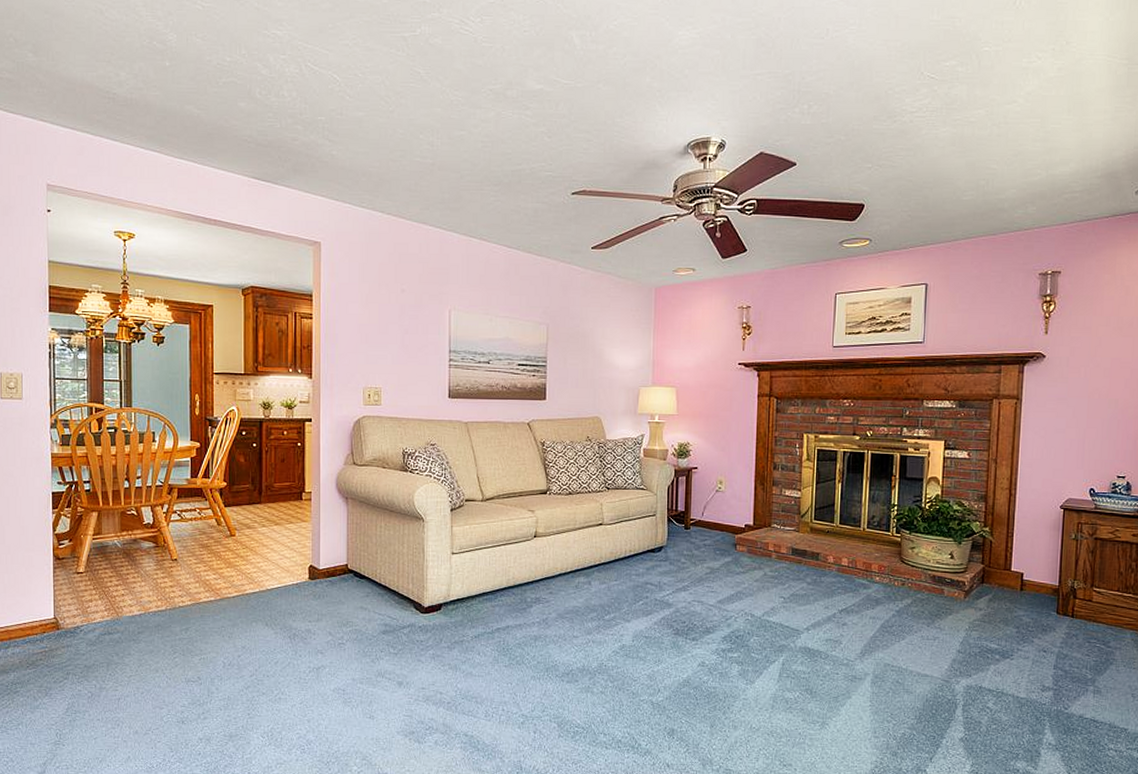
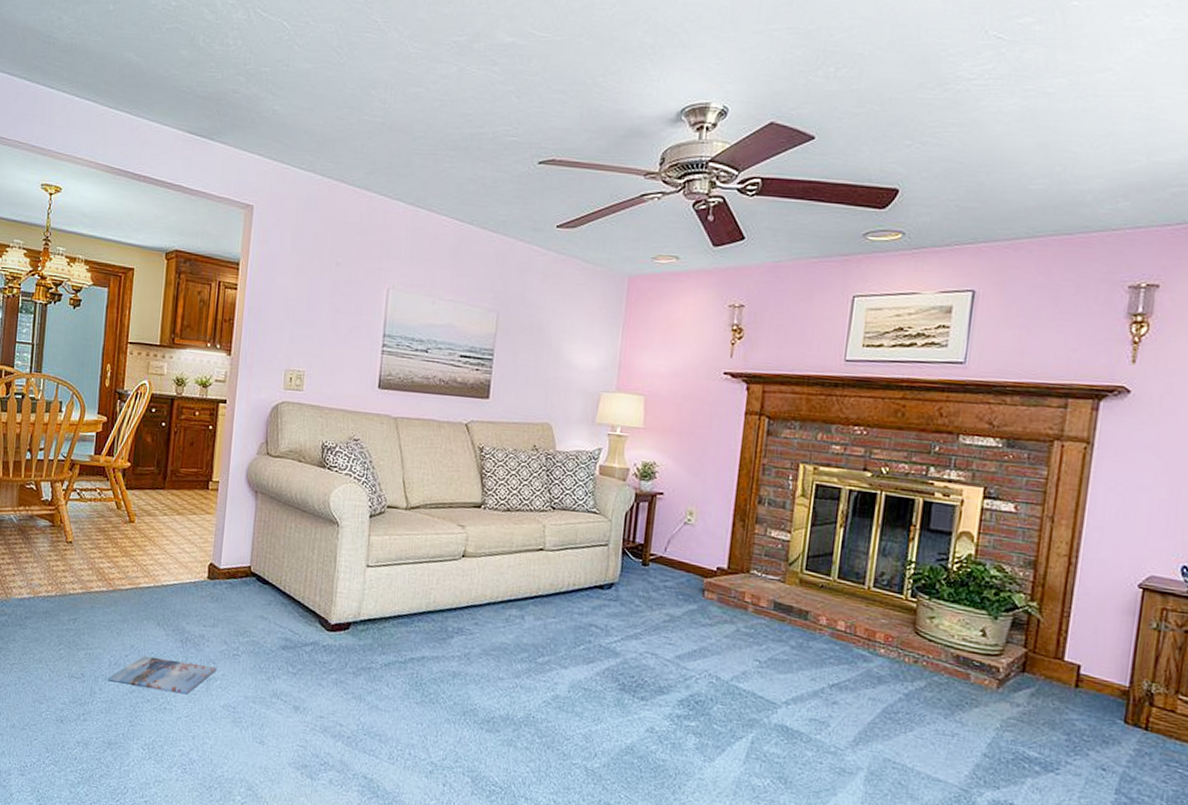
magazine: none [223,654,325,683] -> present [107,655,217,694]

